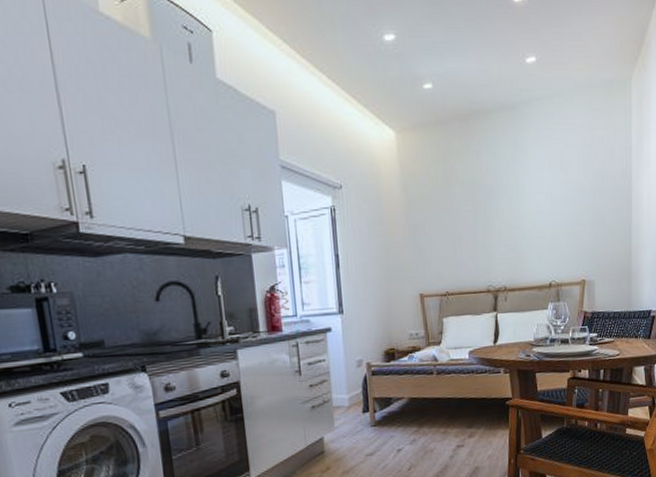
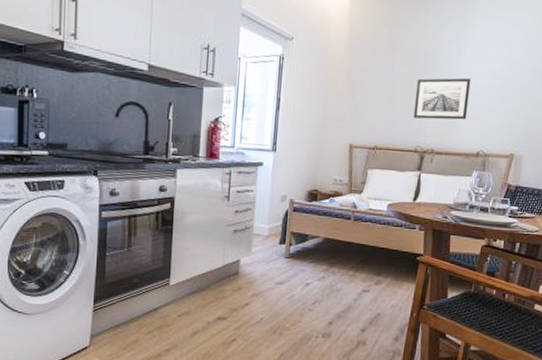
wall art: none [479,206,534,256] -> present [413,77,471,120]

